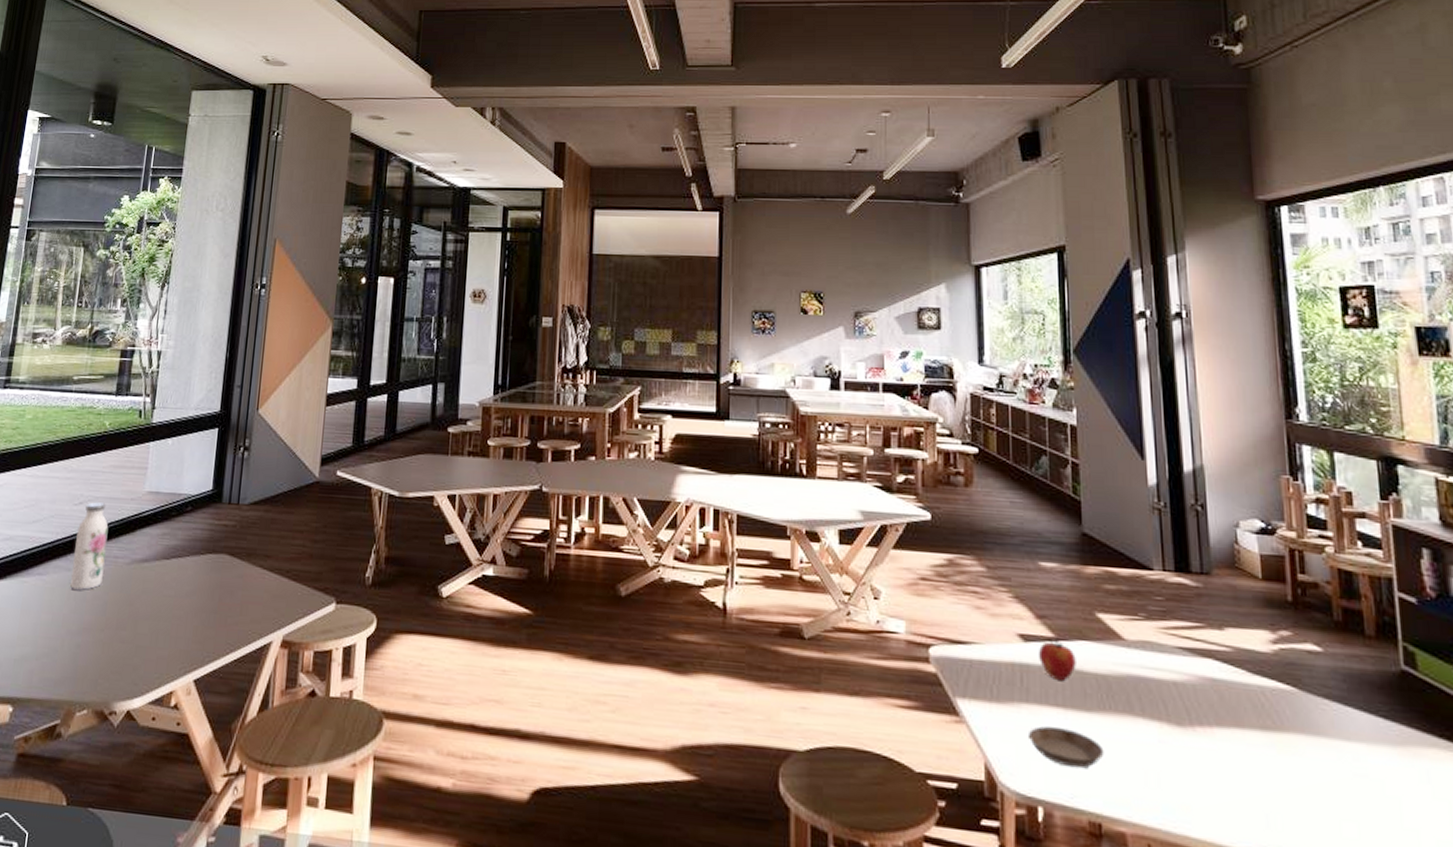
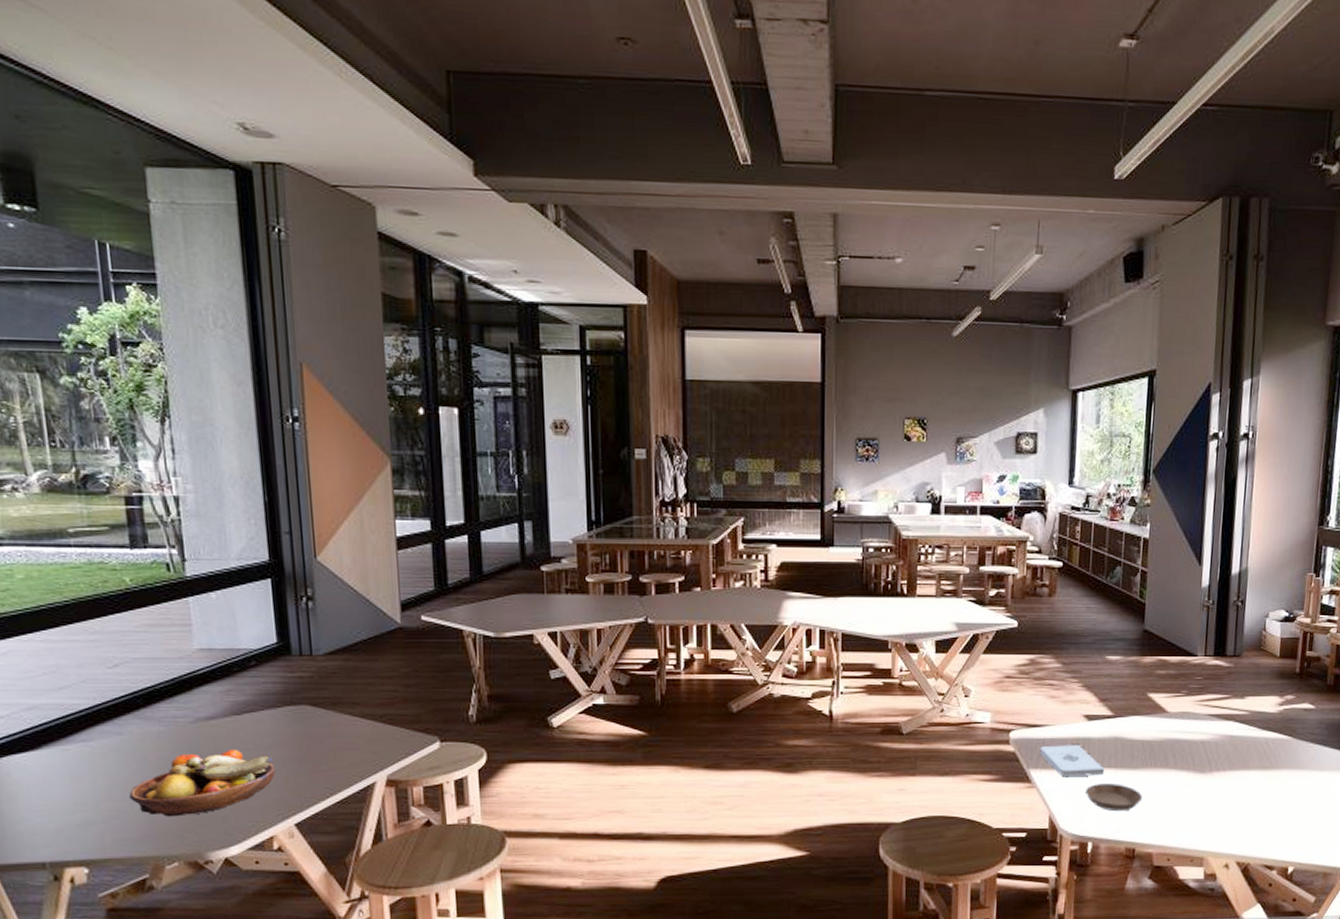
fruit bowl: none [63,594,188,661] -> present [129,750,275,817]
water bottle: present [70,502,109,590] -> none [119,664,164,752]
notepad: none [967,669,1051,716] -> present [1040,745,1105,778]
apple: present [1039,637,1076,682] -> none [1099,715,1129,749]

